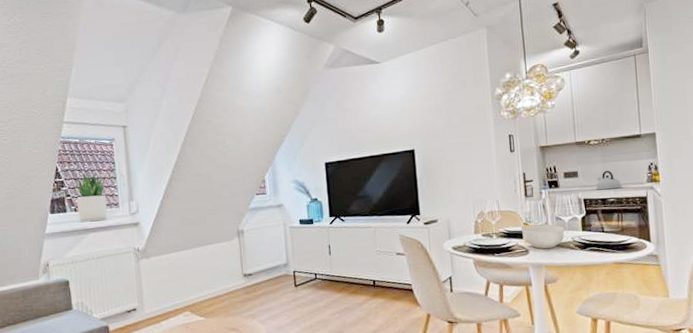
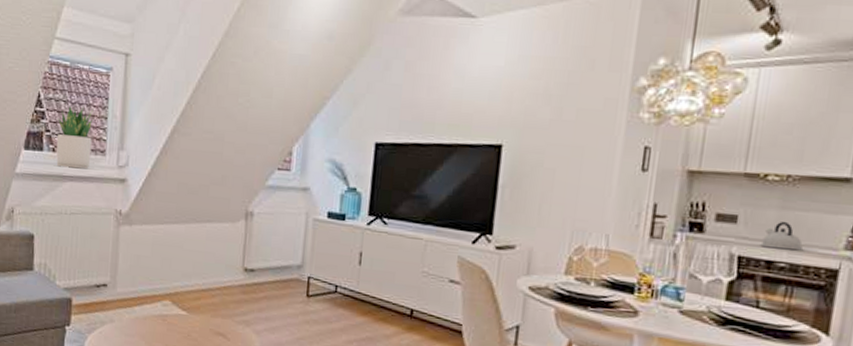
bowl: present [521,224,565,249] -> none [633,276,700,316]

